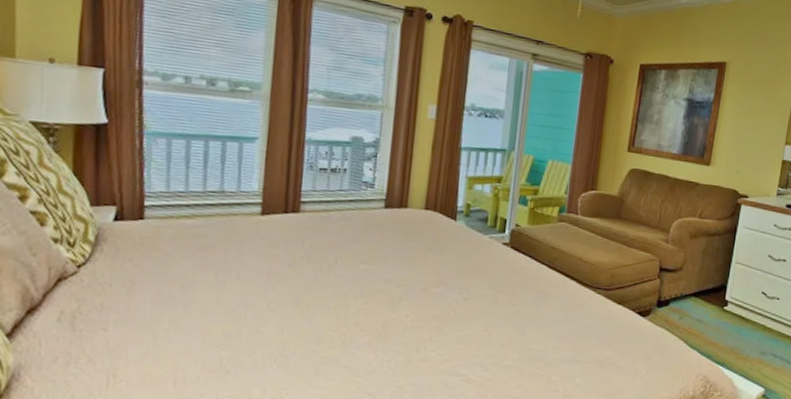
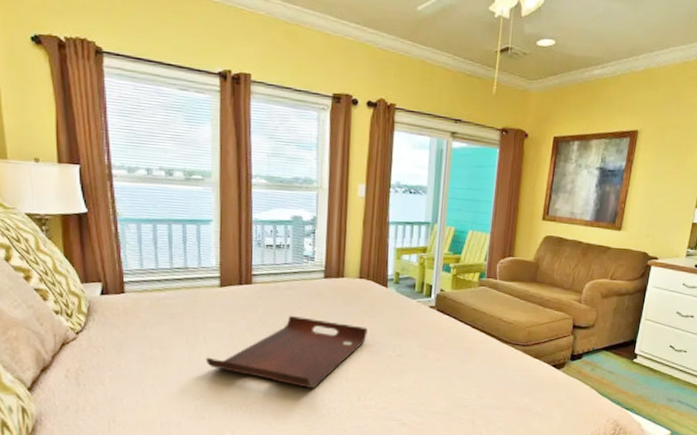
serving tray: none [236,250,432,337] -> present [205,315,368,388]

